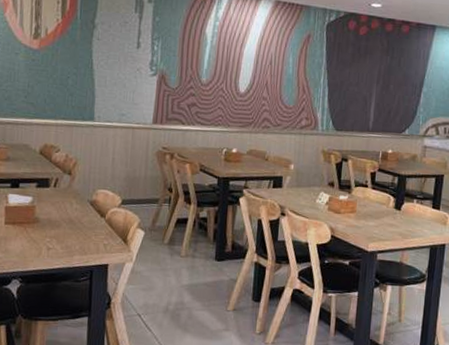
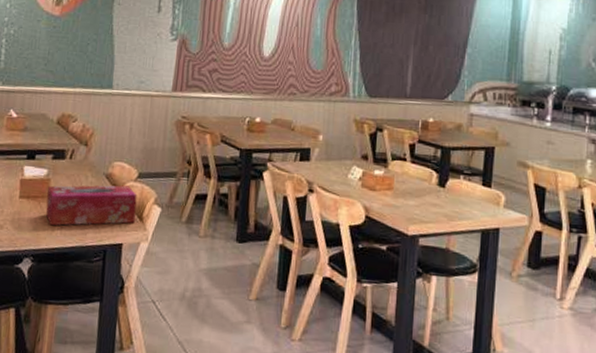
tissue box: none [32,211,121,250] -> present [45,185,137,226]

